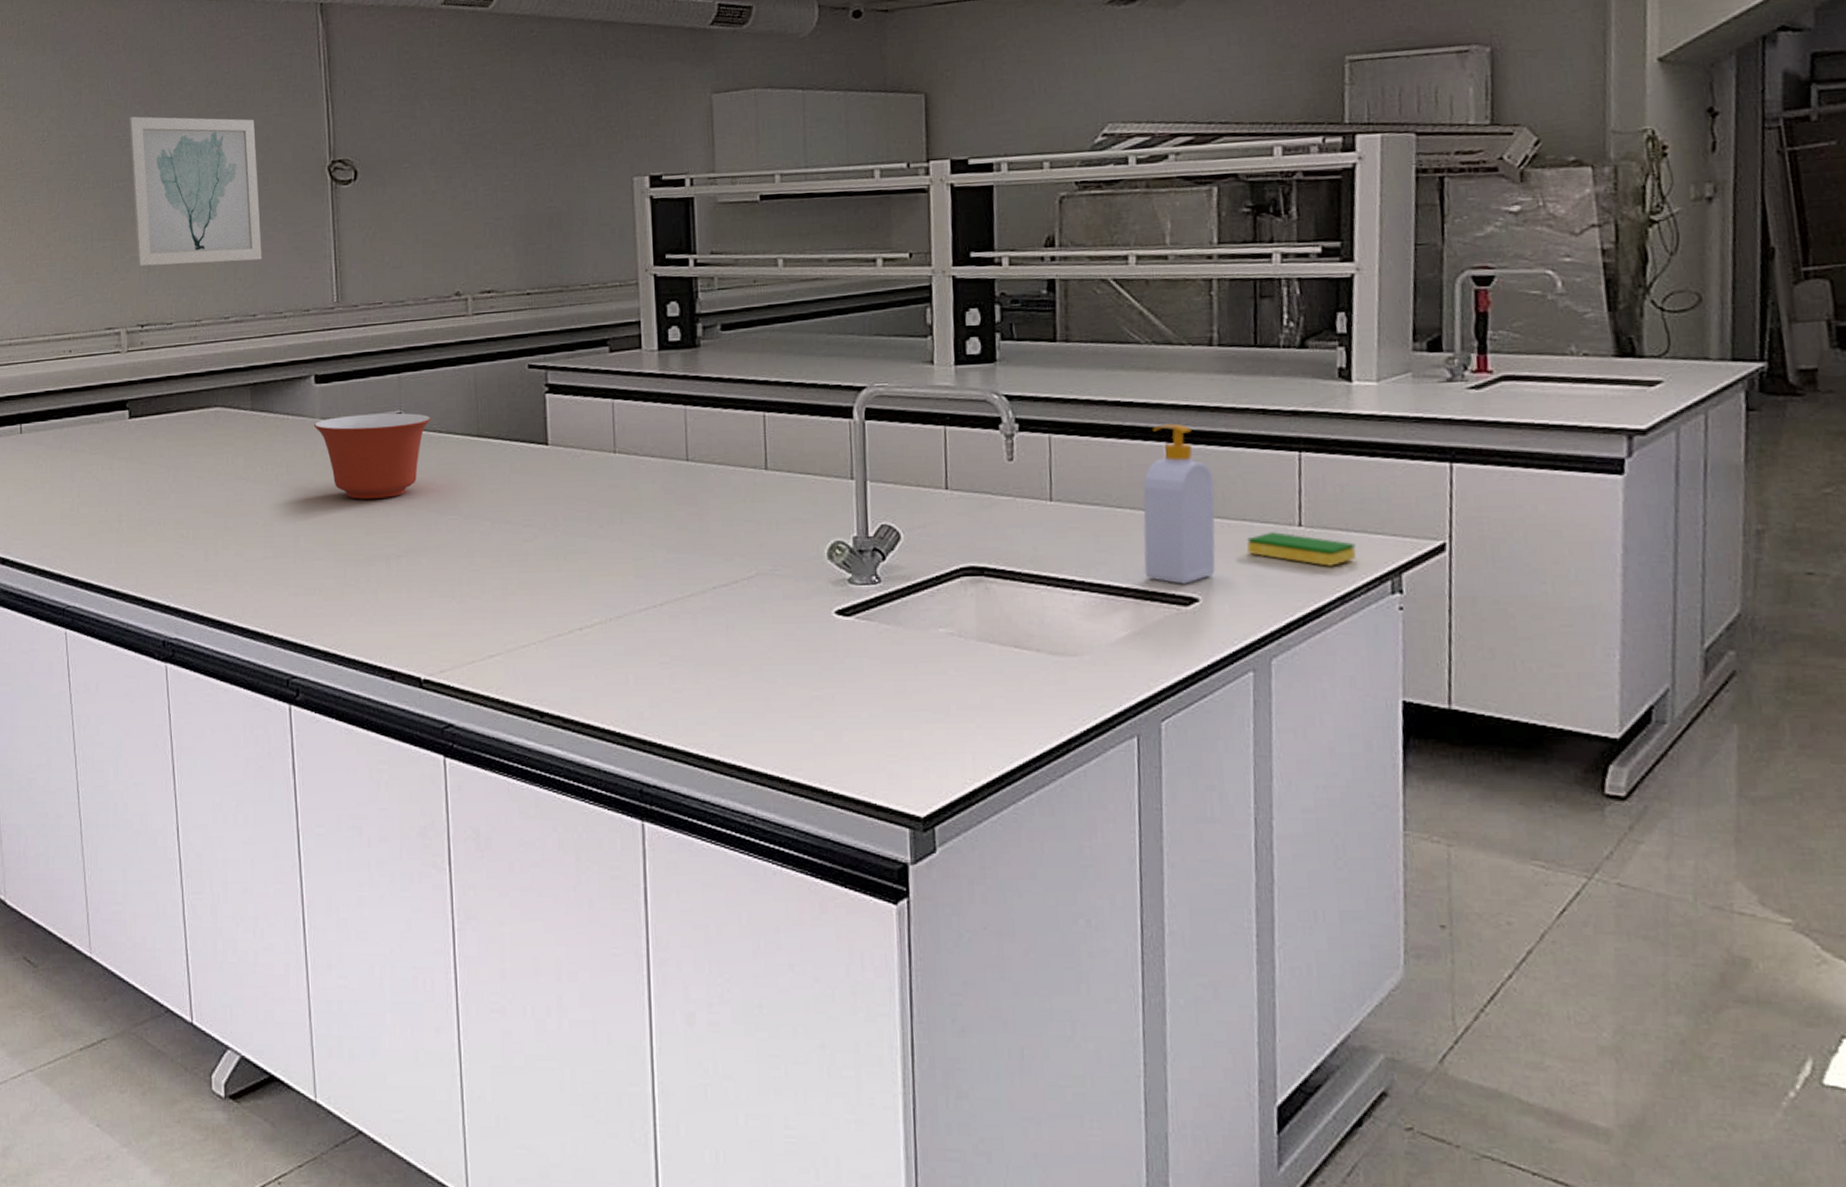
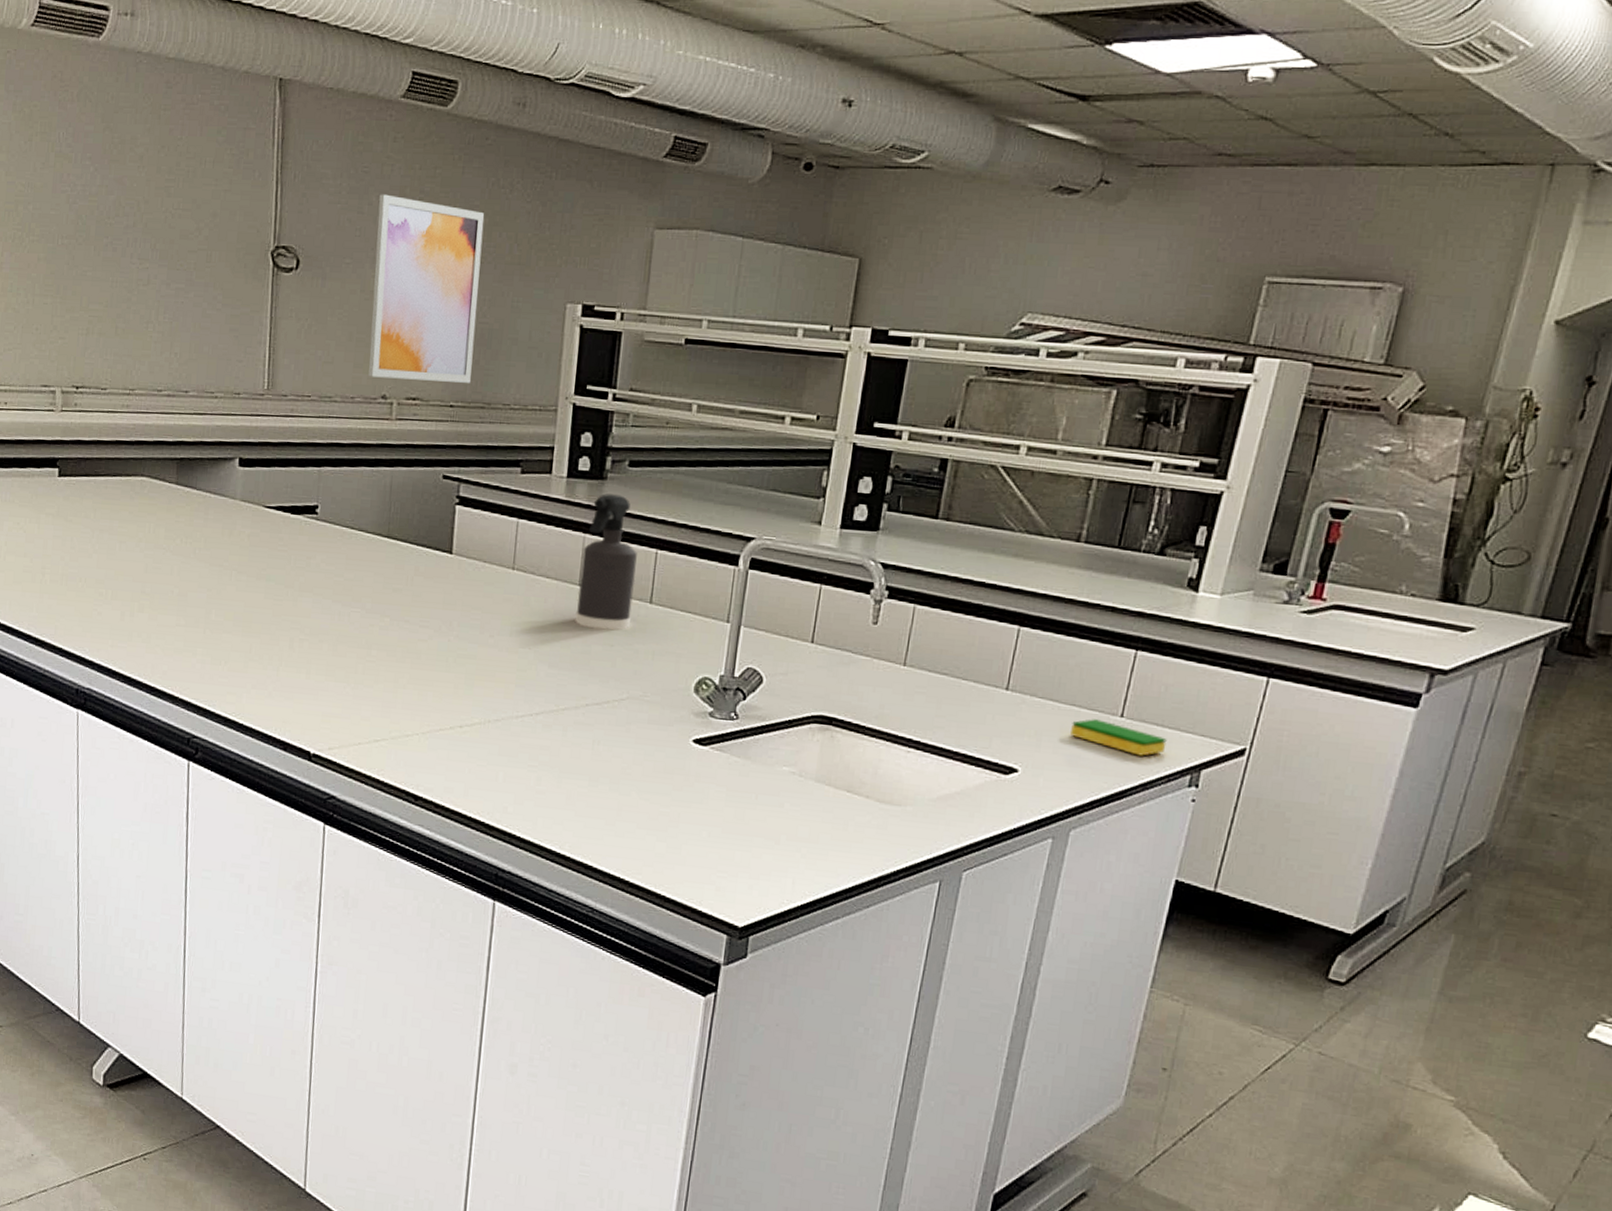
wall art: present [129,116,262,267] -> none [77,171,203,337]
mixing bowl: present [314,412,432,499] -> none [234,501,346,584]
wall art: none [431,96,545,276] -> present [368,194,485,383]
spray bottle: none [686,360,747,505] -> present [575,494,637,631]
soap bottle: present [1142,423,1216,584] -> none [975,608,1055,756]

